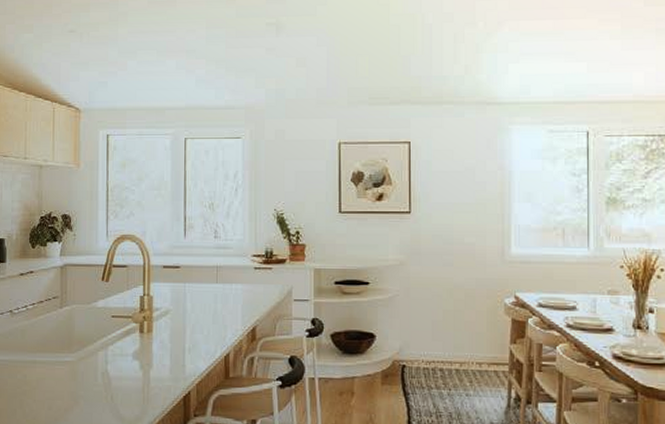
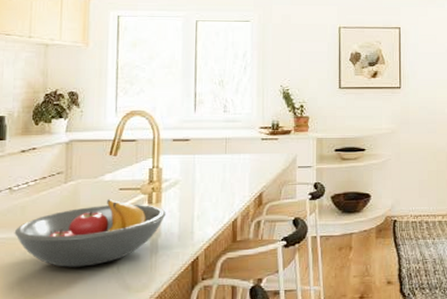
fruit bowl: none [15,326,157,394] -> present [14,199,166,267]

